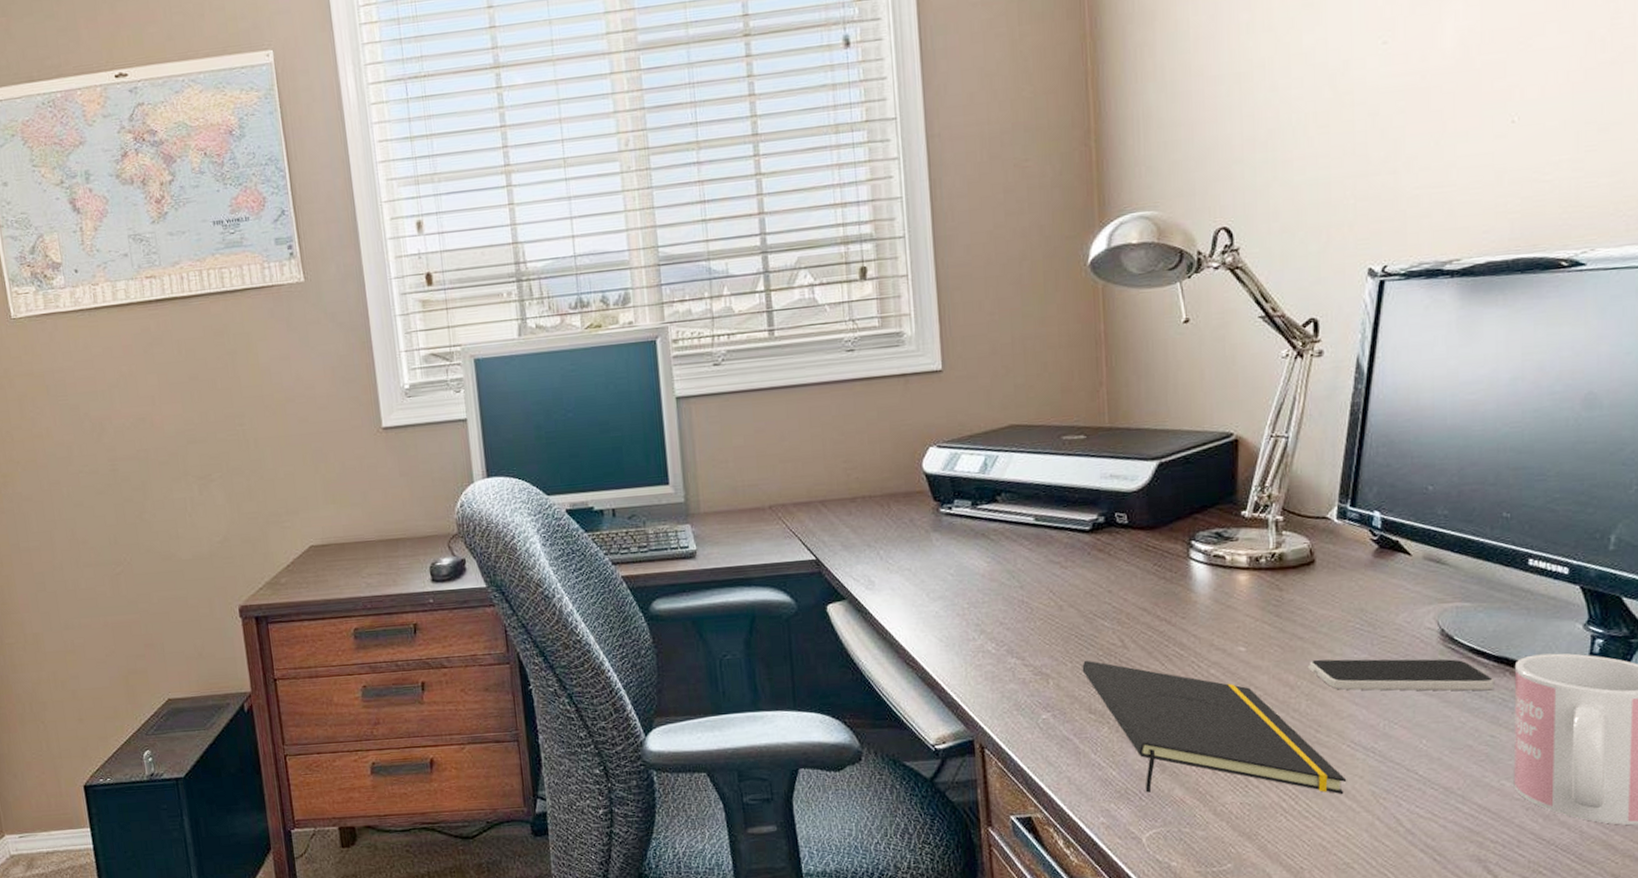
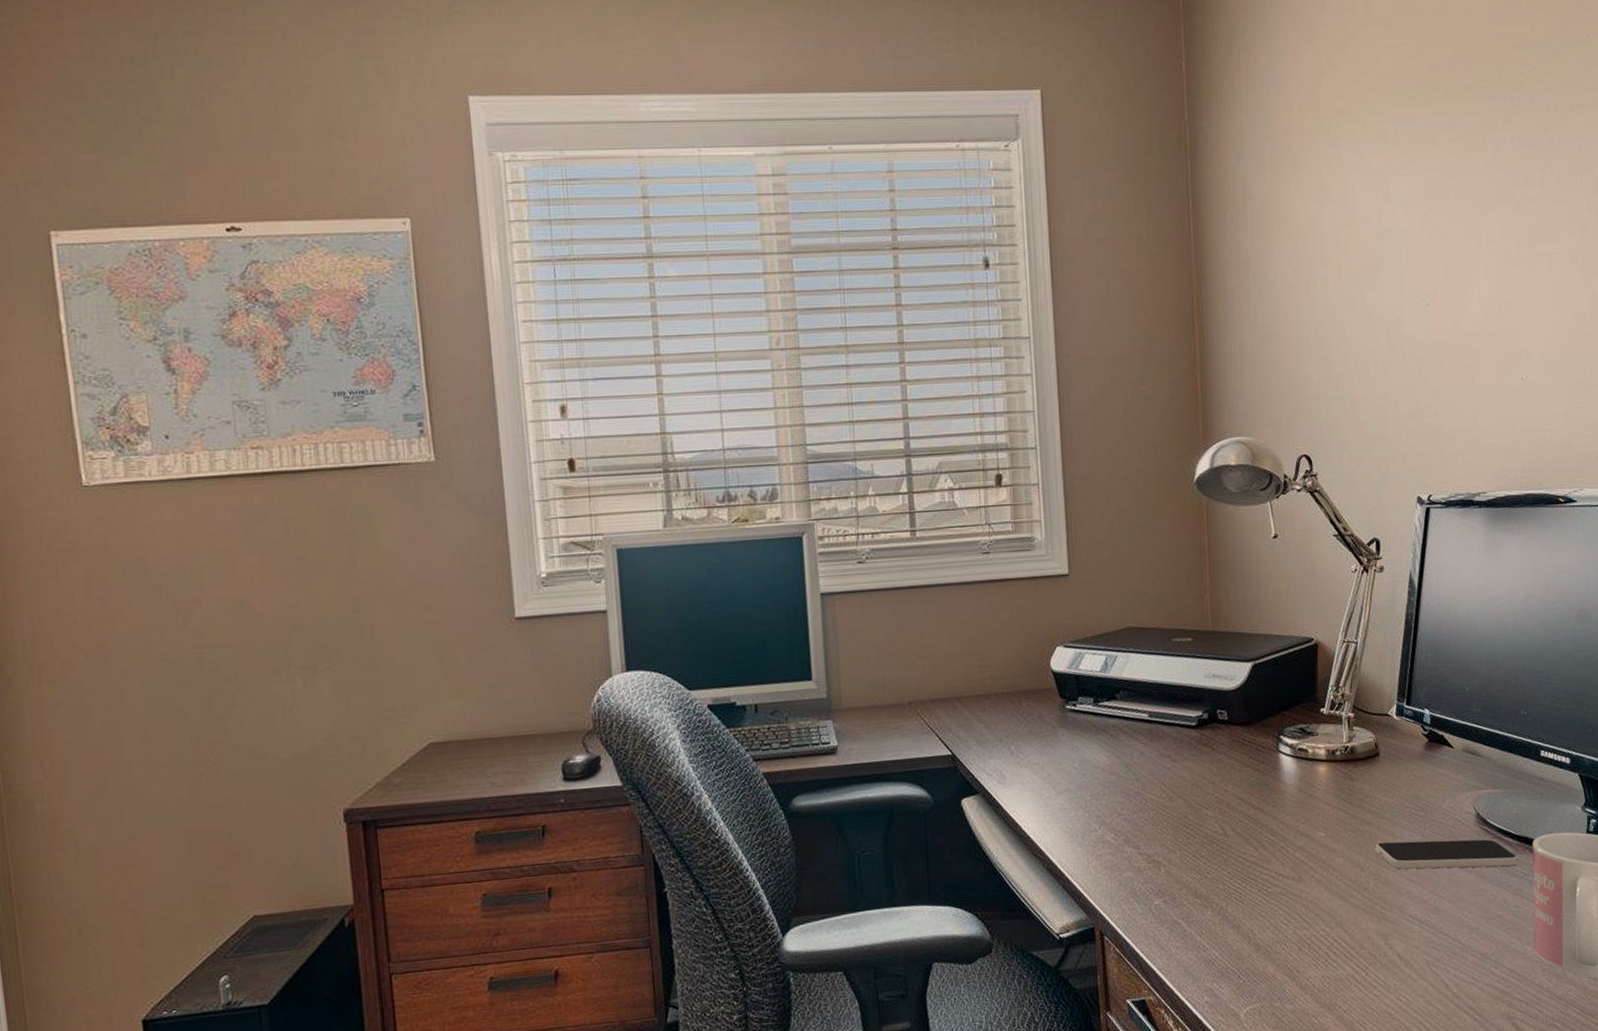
notepad: present [1082,660,1347,794] -> none [1189,847,1407,971]

